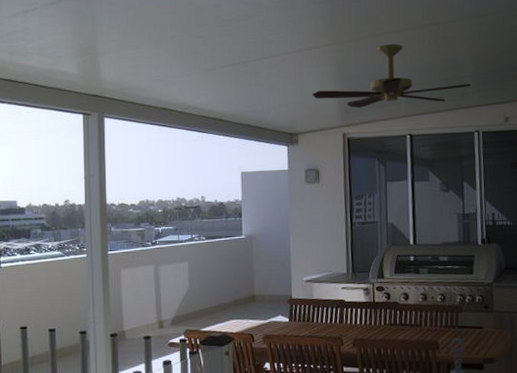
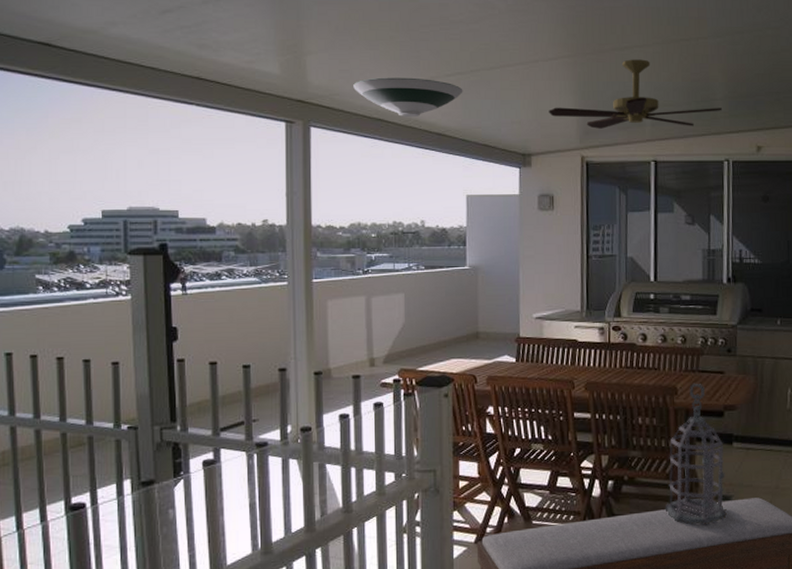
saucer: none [140,70,236,105] -> present [353,77,463,116]

